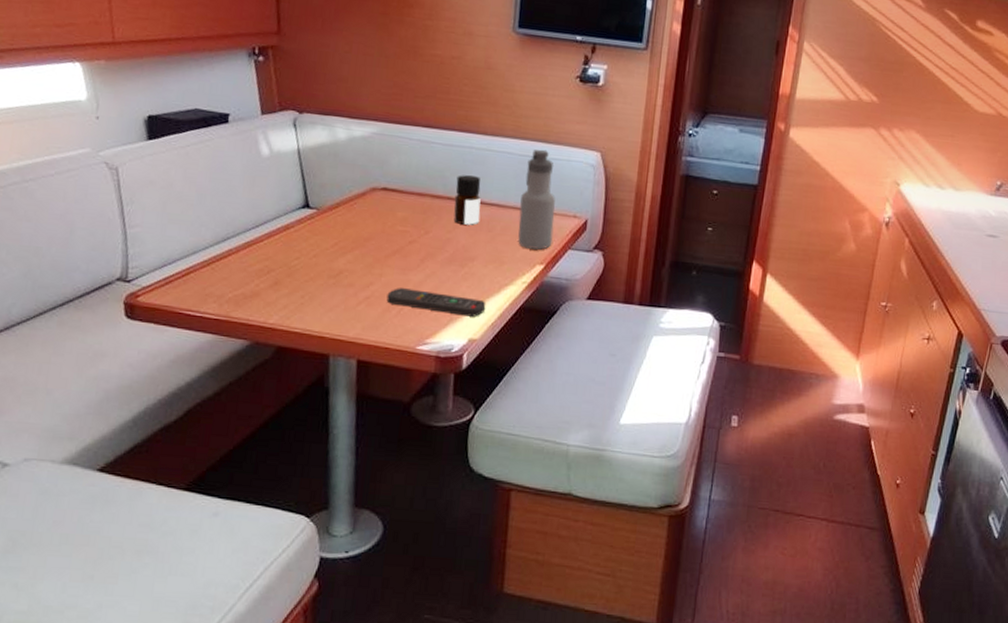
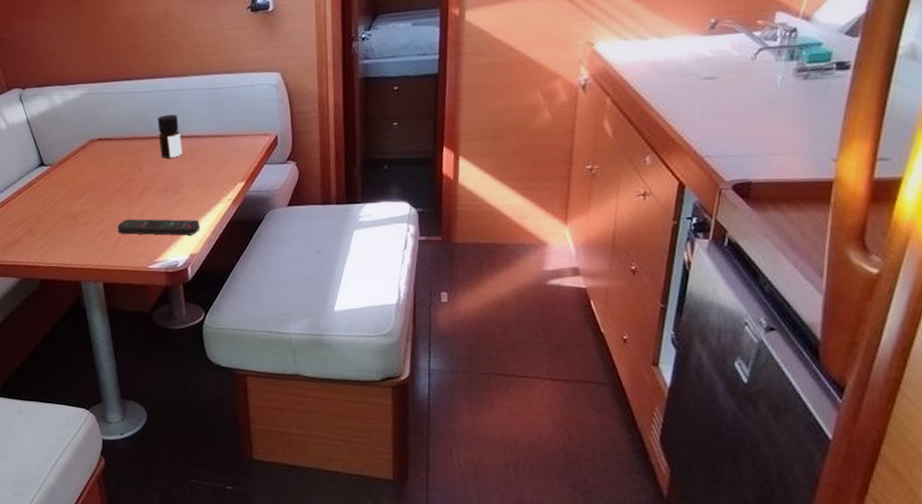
water bottle: present [518,149,555,250] -> none [215,79,249,170]

